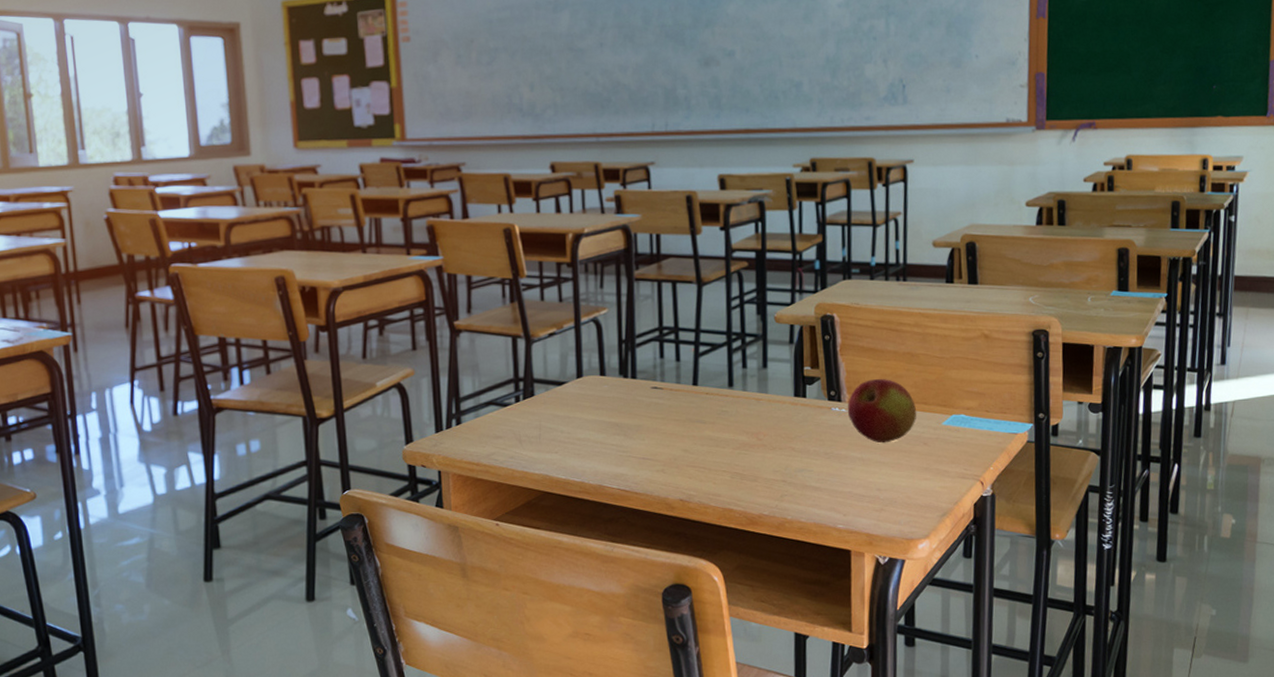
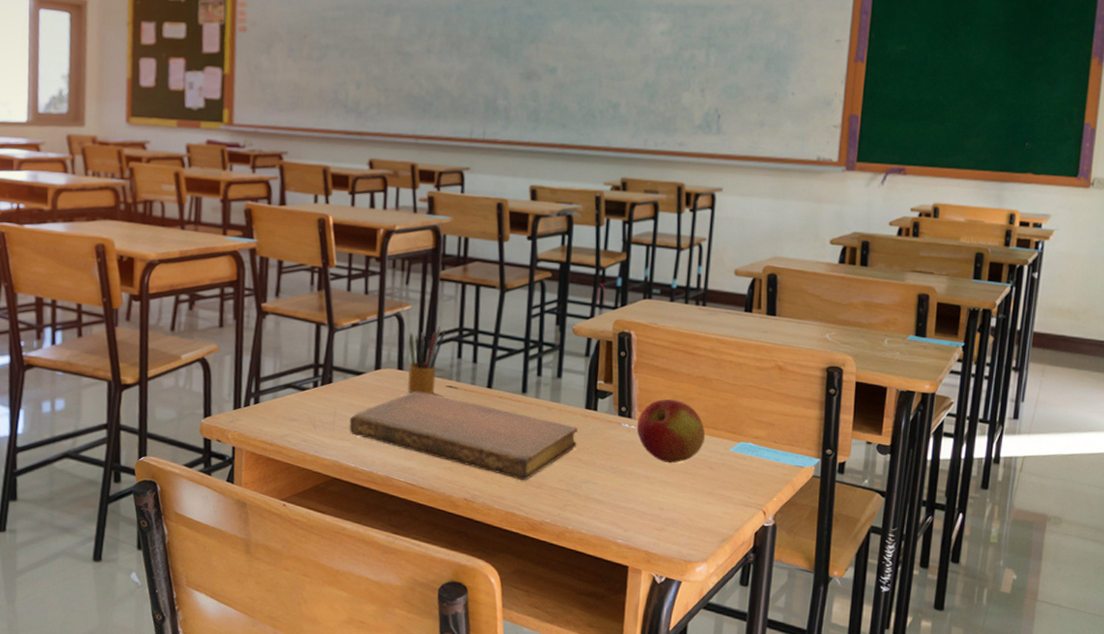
notebook: none [555,396,789,476] -> present [349,391,578,481]
pencil box: none [608,328,645,399] -> present [407,327,445,395]

